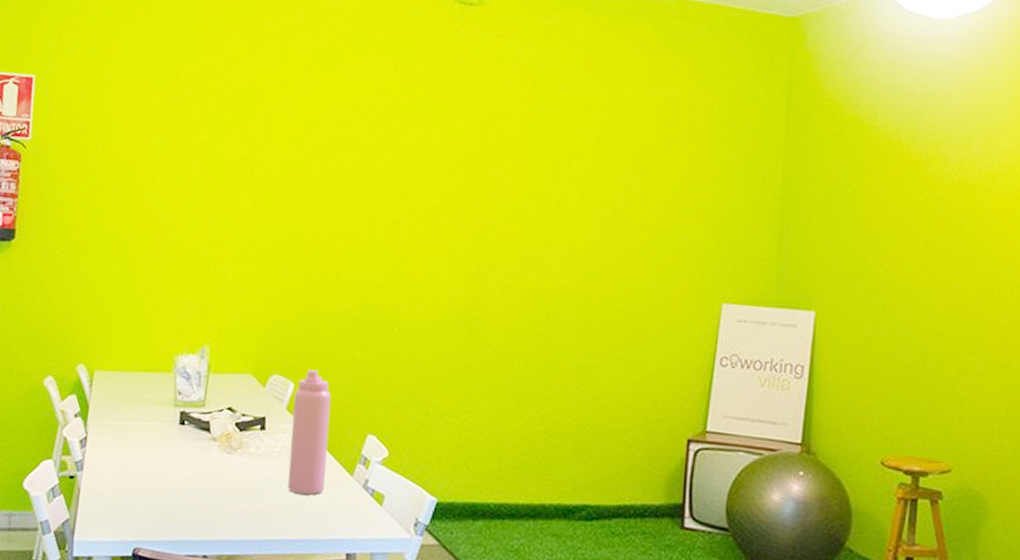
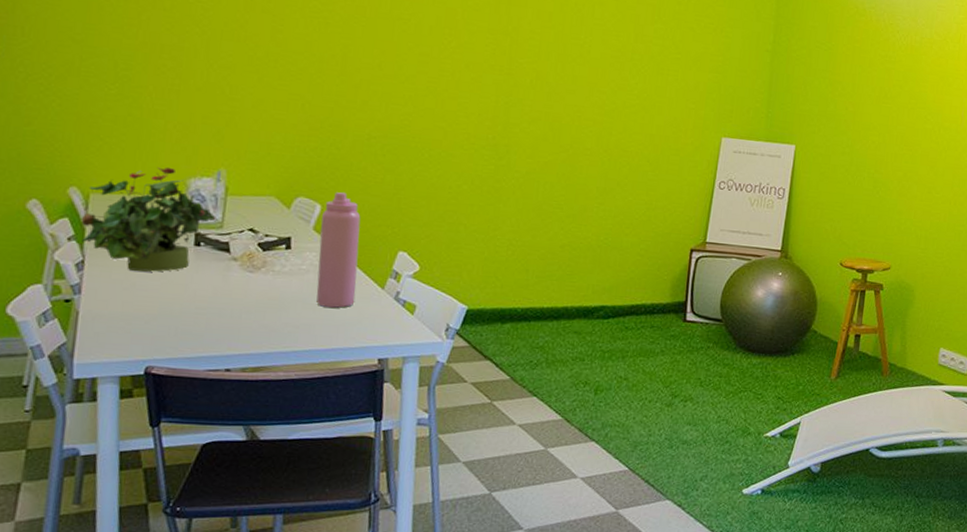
potted plant: none [86,344,199,451] -> present [81,167,216,272]

